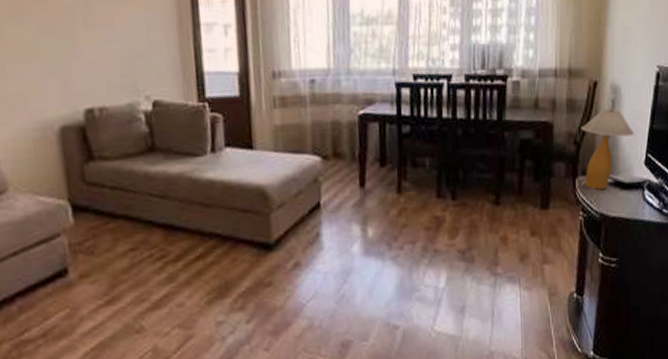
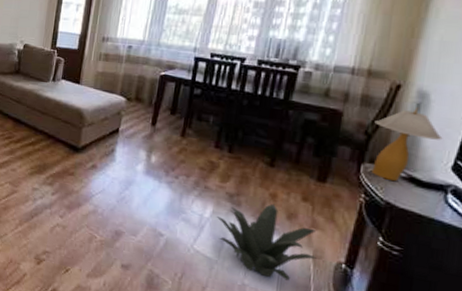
plant: none [452,248,552,336] -> present [216,203,317,282]

